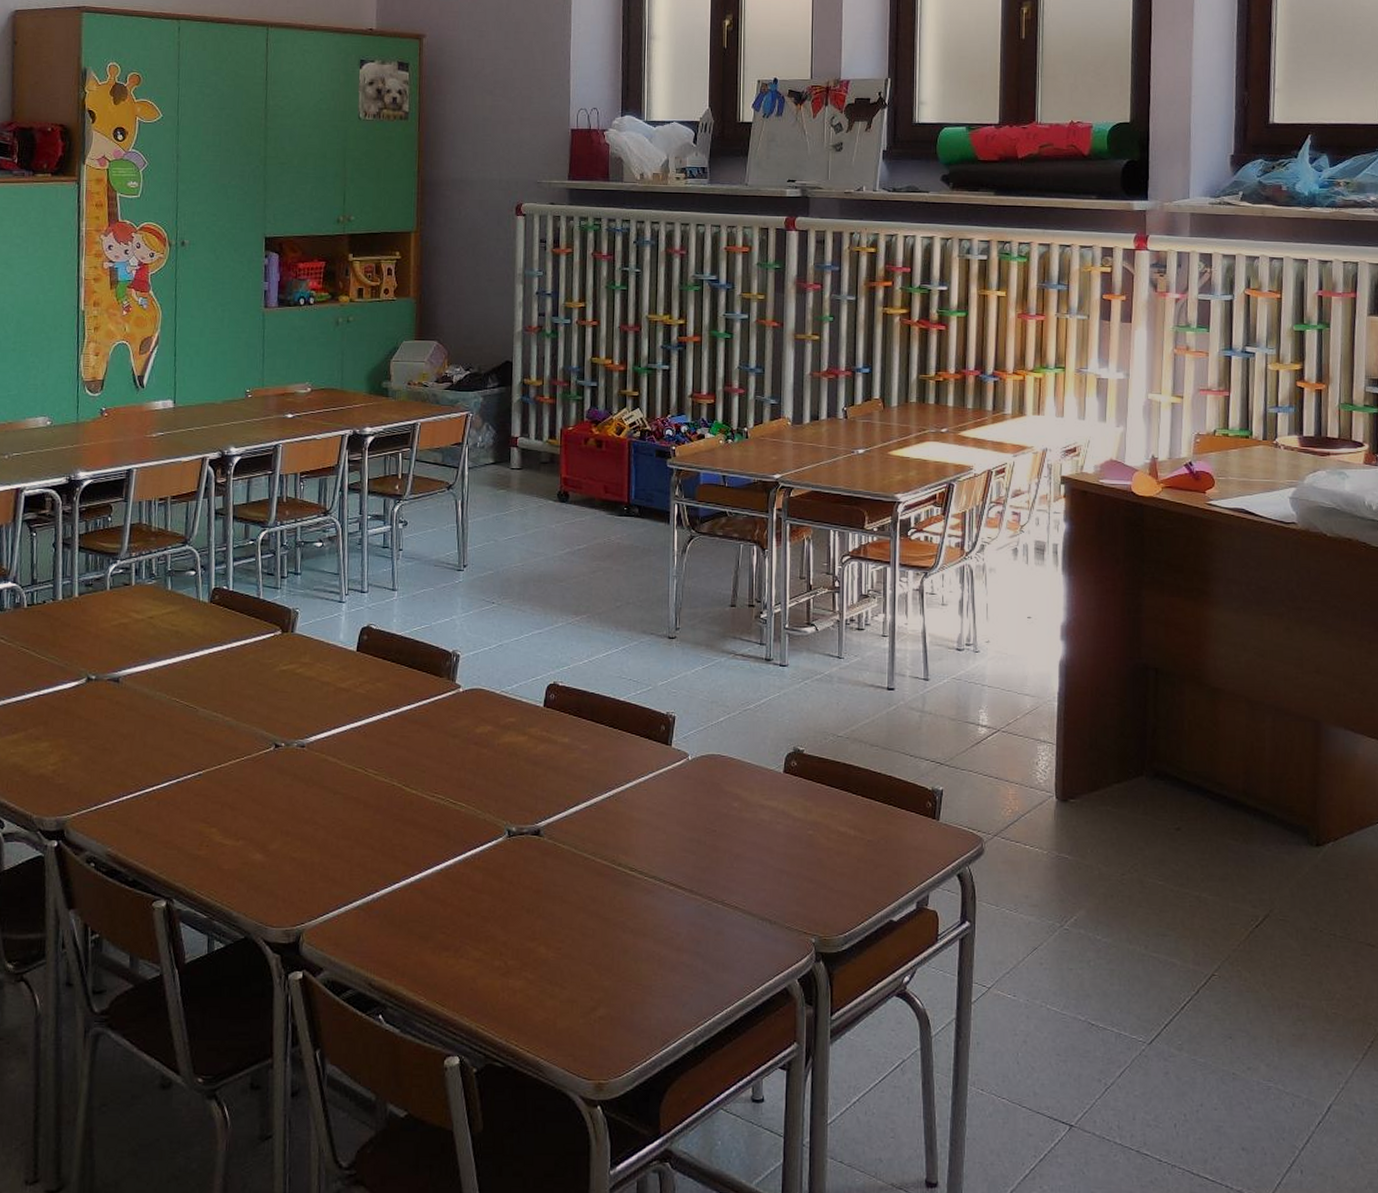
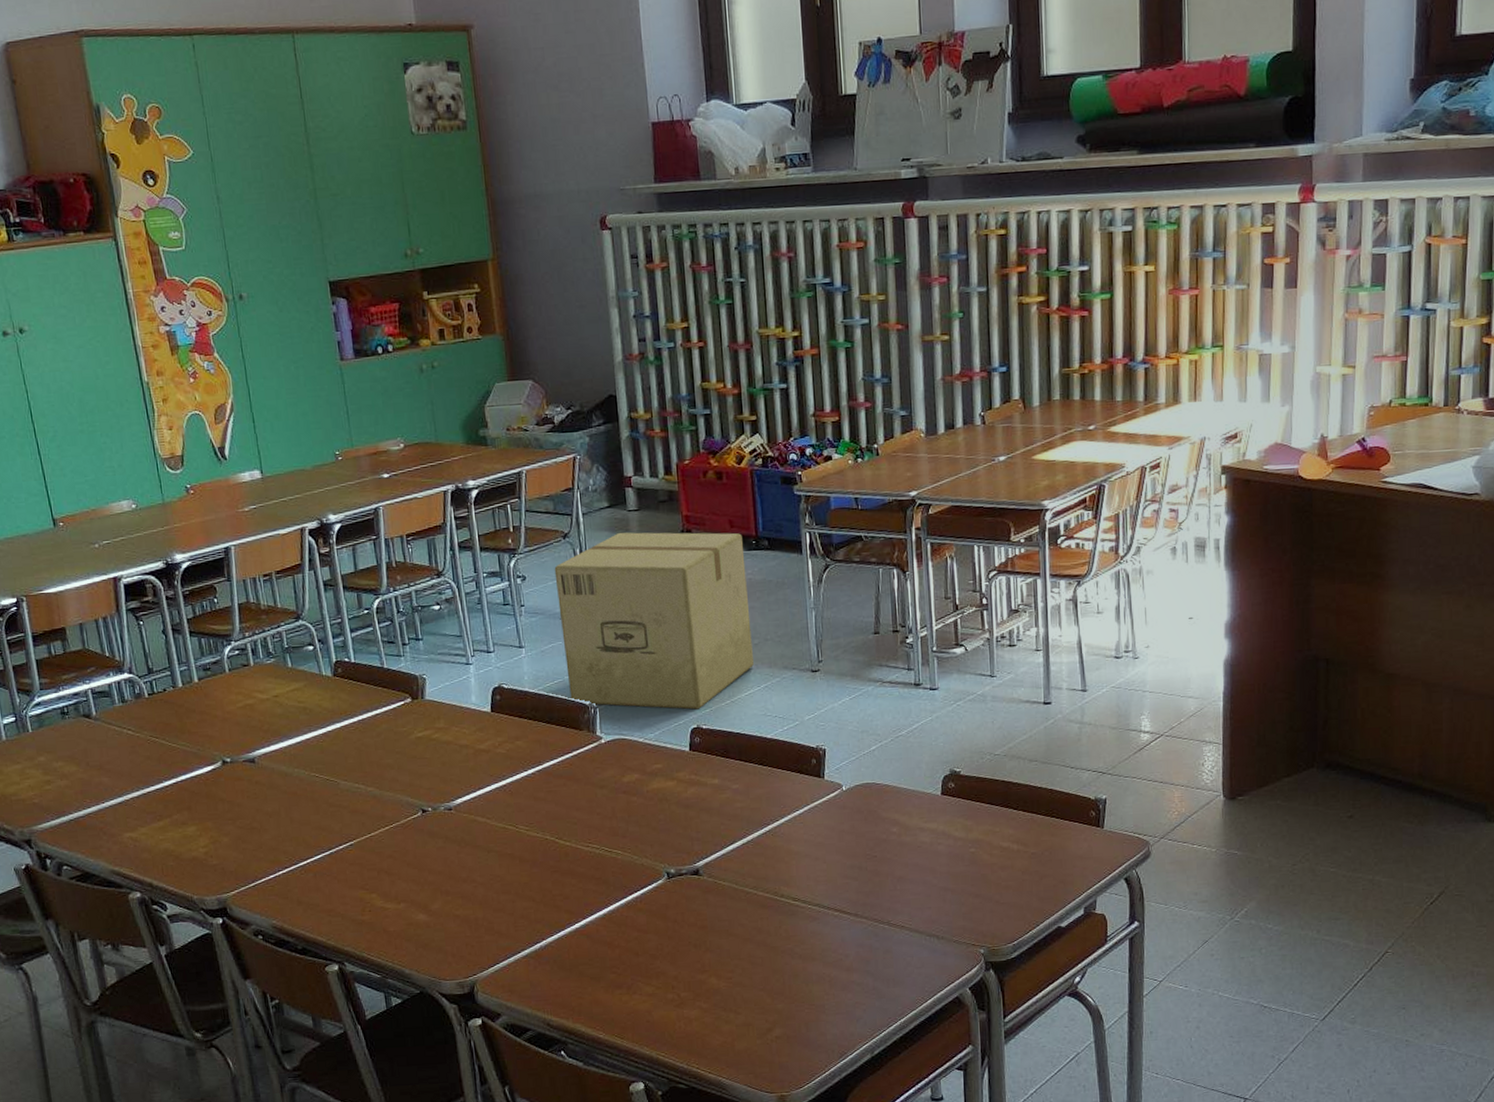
cardboard box: none [435,488,616,666] -> present [554,532,754,710]

